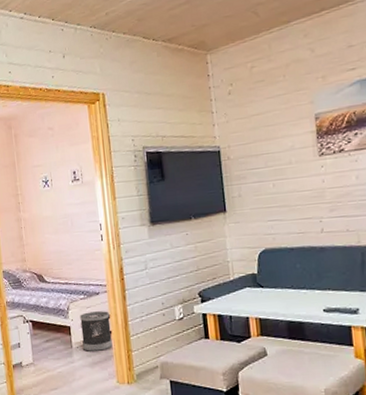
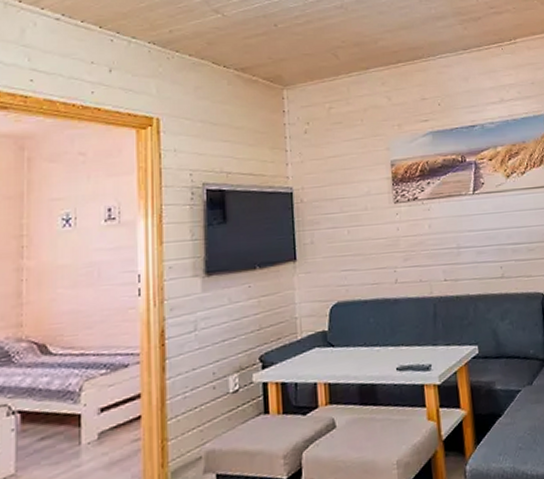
wastebasket: present [80,311,113,352] -> none [97,388,141,448]

